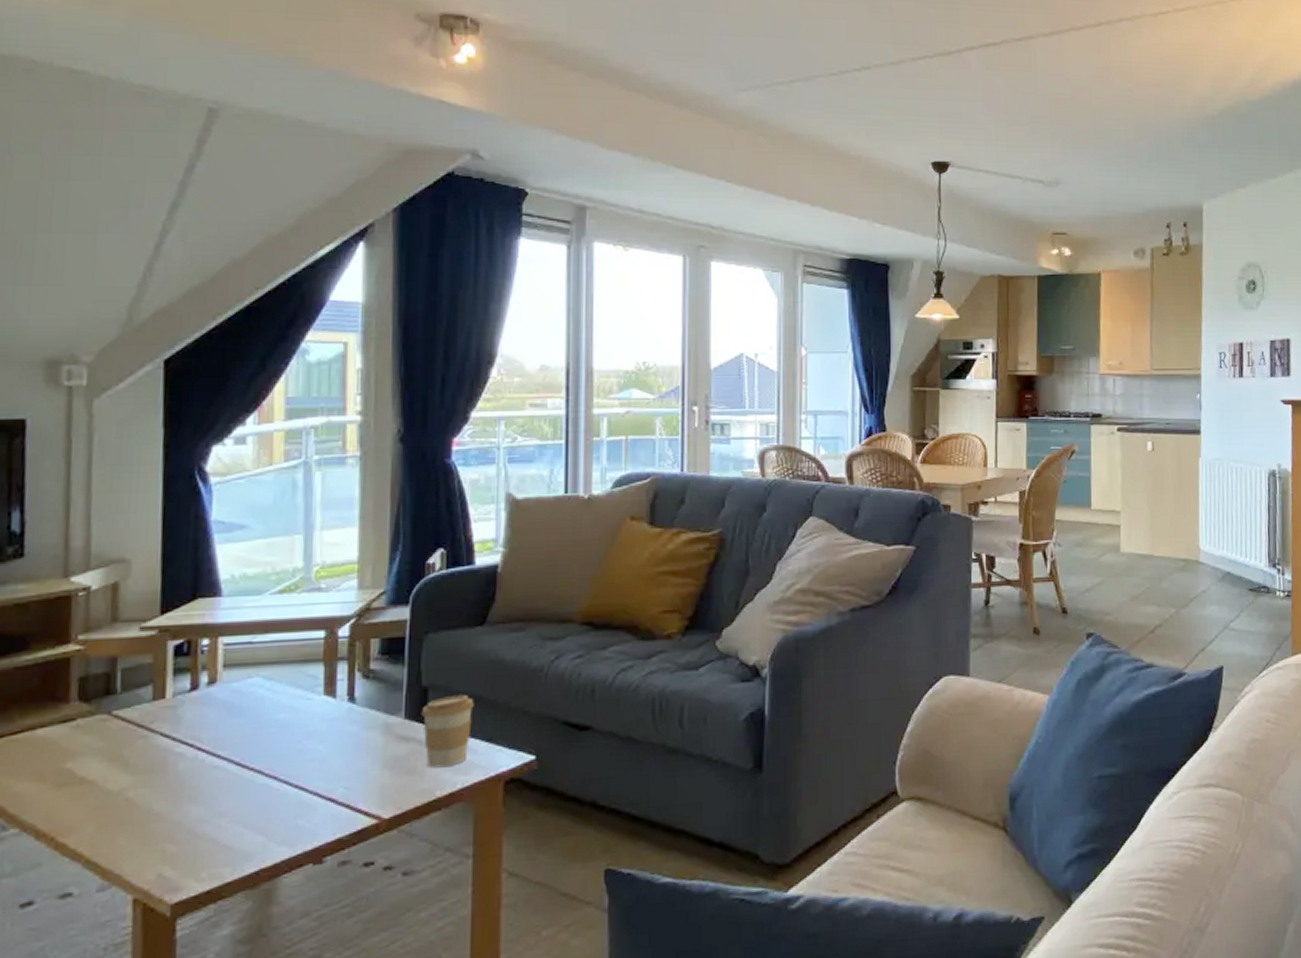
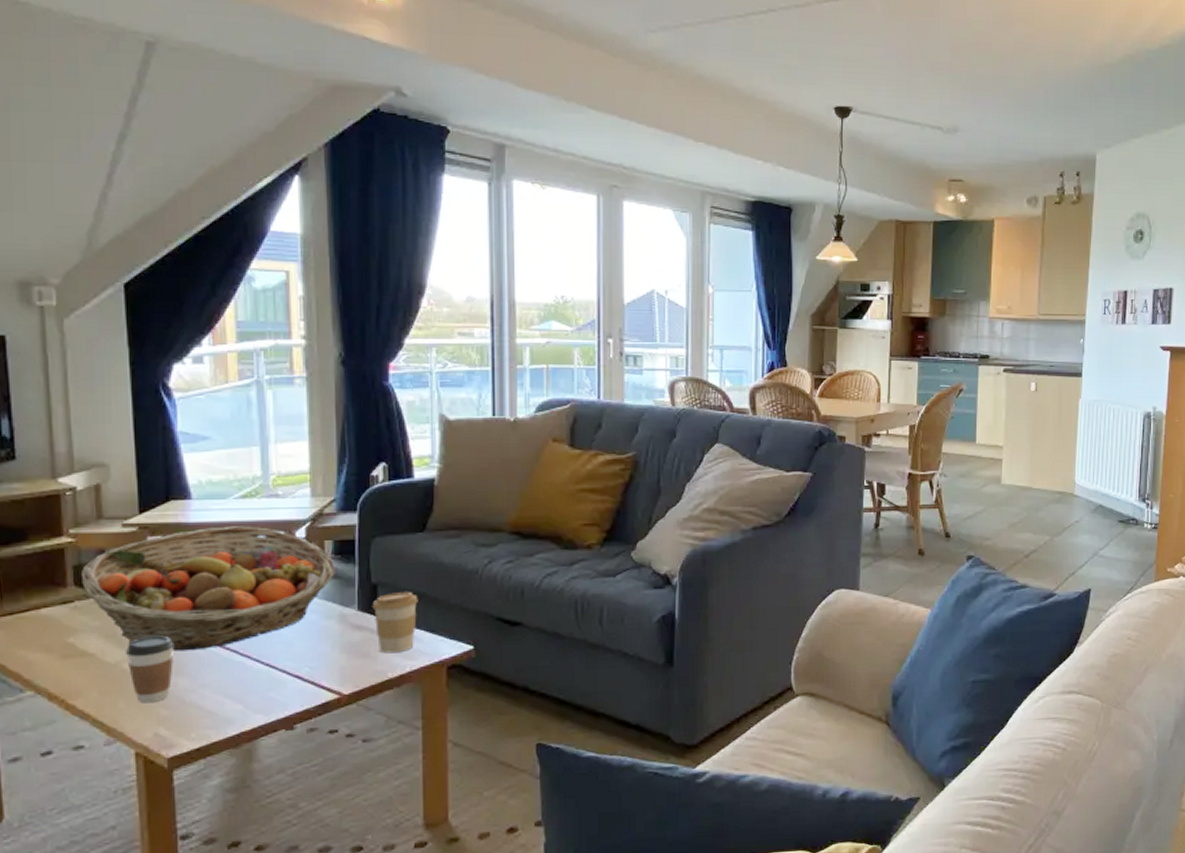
fruit basket: none [88,625,381,775] -> present [82,526,335,652]
coffee cup: none [132,756,190,839] -> present [126,635,175,704]

